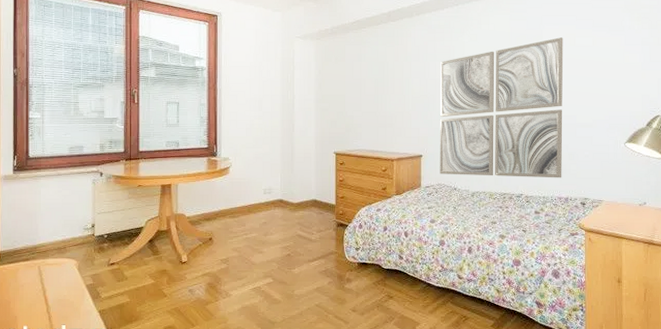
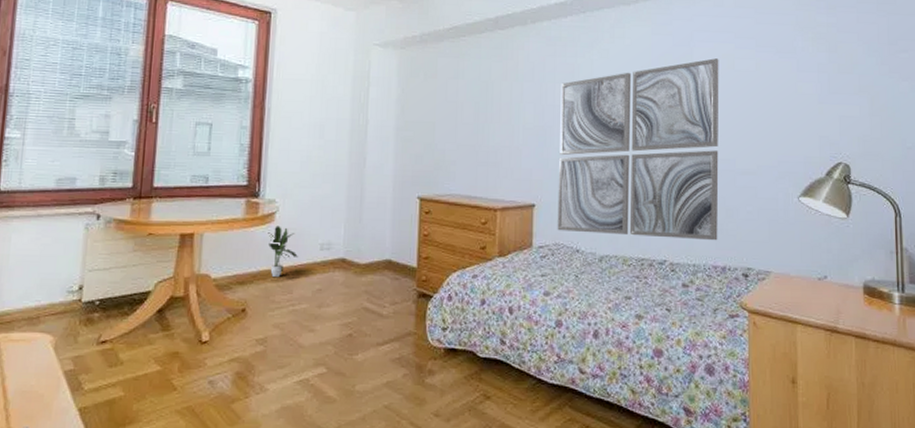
potted plant: none [225,177,248,214] -> present [268,225,298,277]

